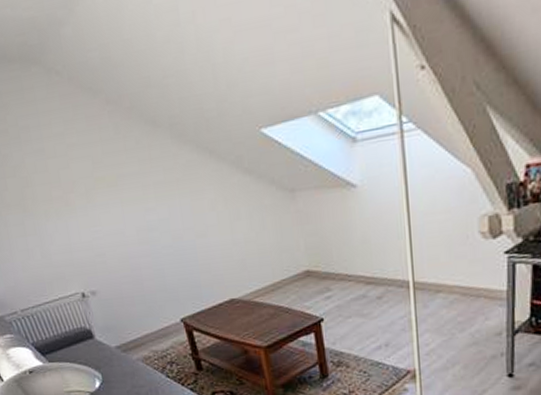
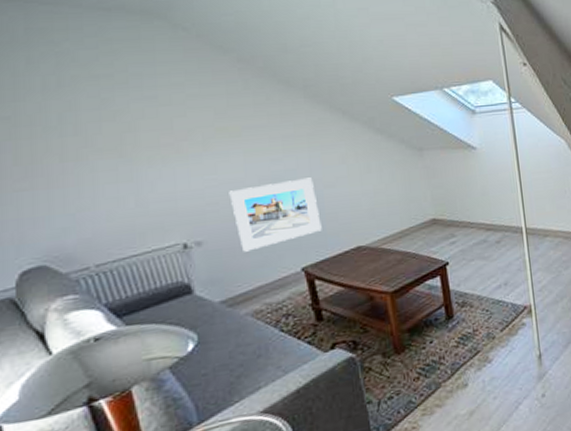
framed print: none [112,227,197,302] -> present [229,177,322,252]

